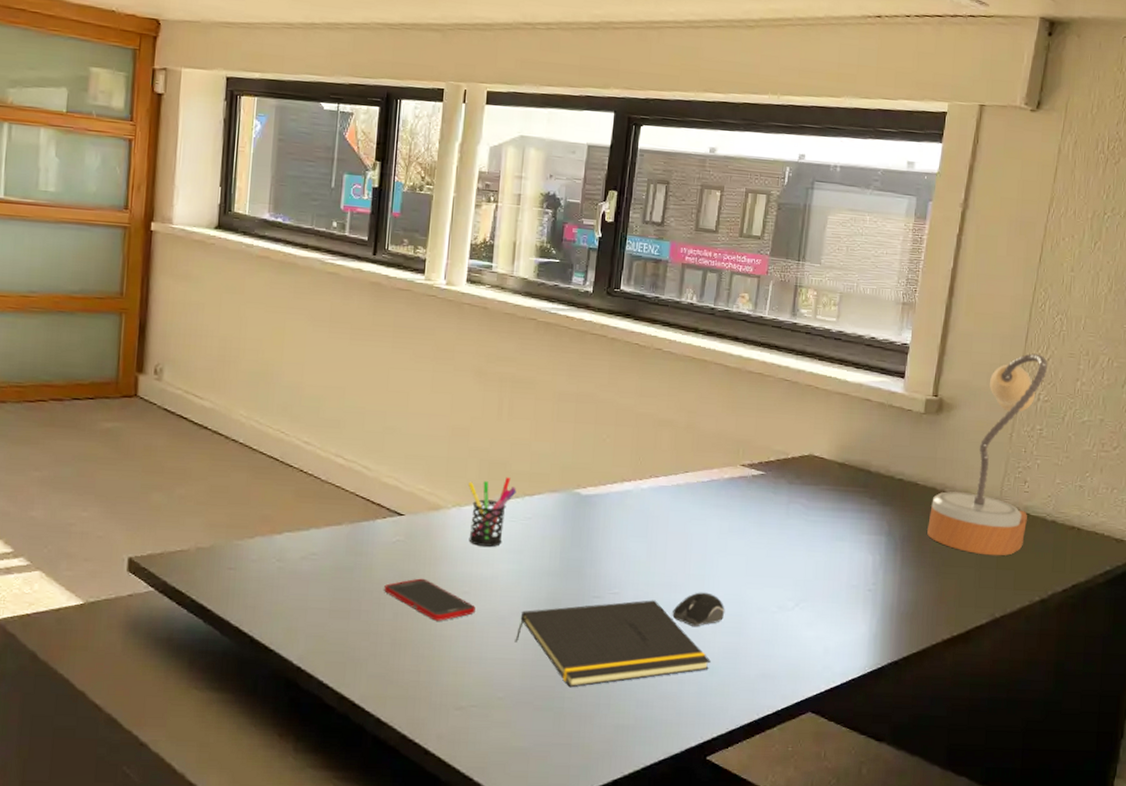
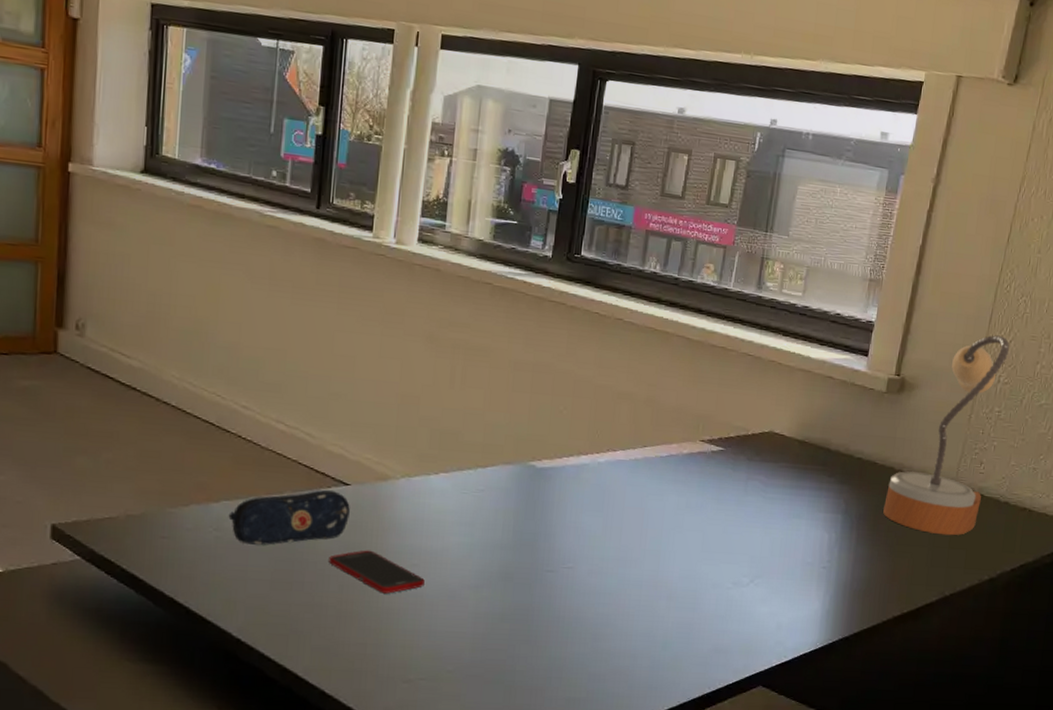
pencil case: none [290,520,404,575] -> present [228,489,350,545]
pen holder: present [468,477,517,547] -> none [418,448,469,519]
notepad: present [515,600,711,688] -> none [465,574,664,661]
computer mouse: present [672,592,725,627] -> none [627,567,680,602]

